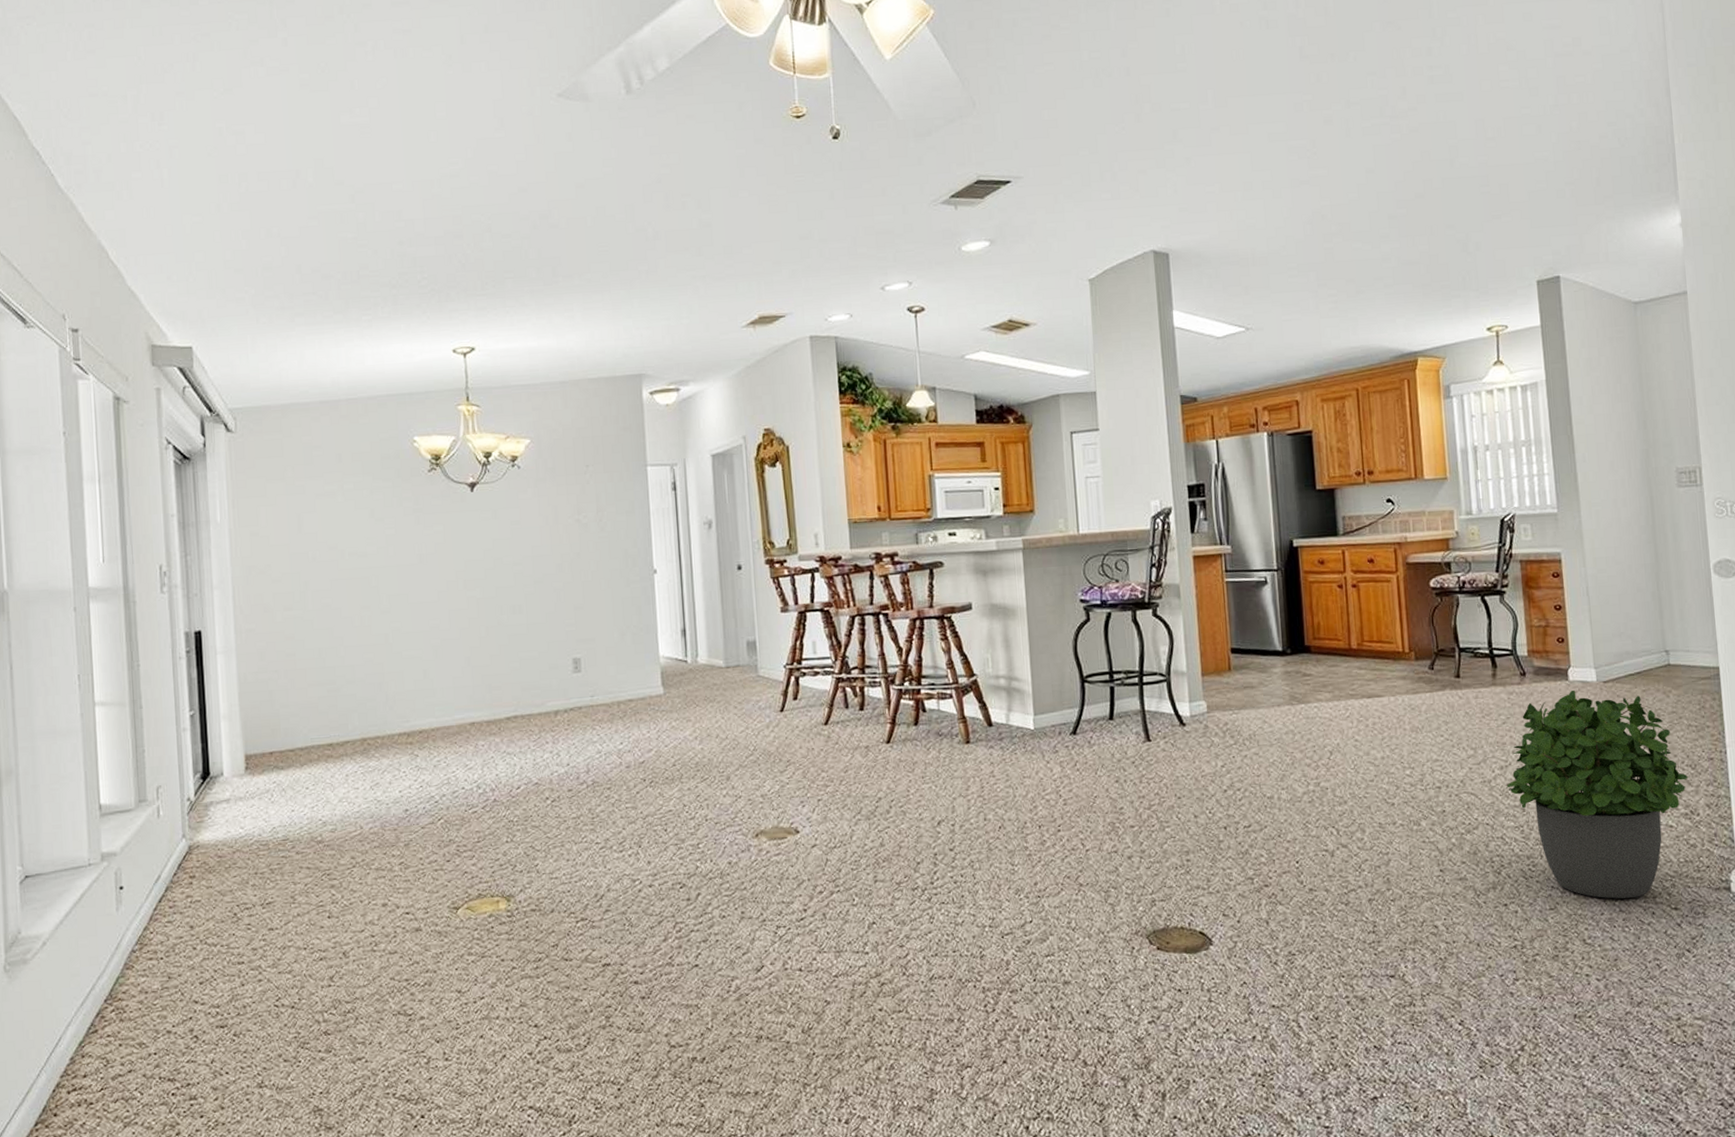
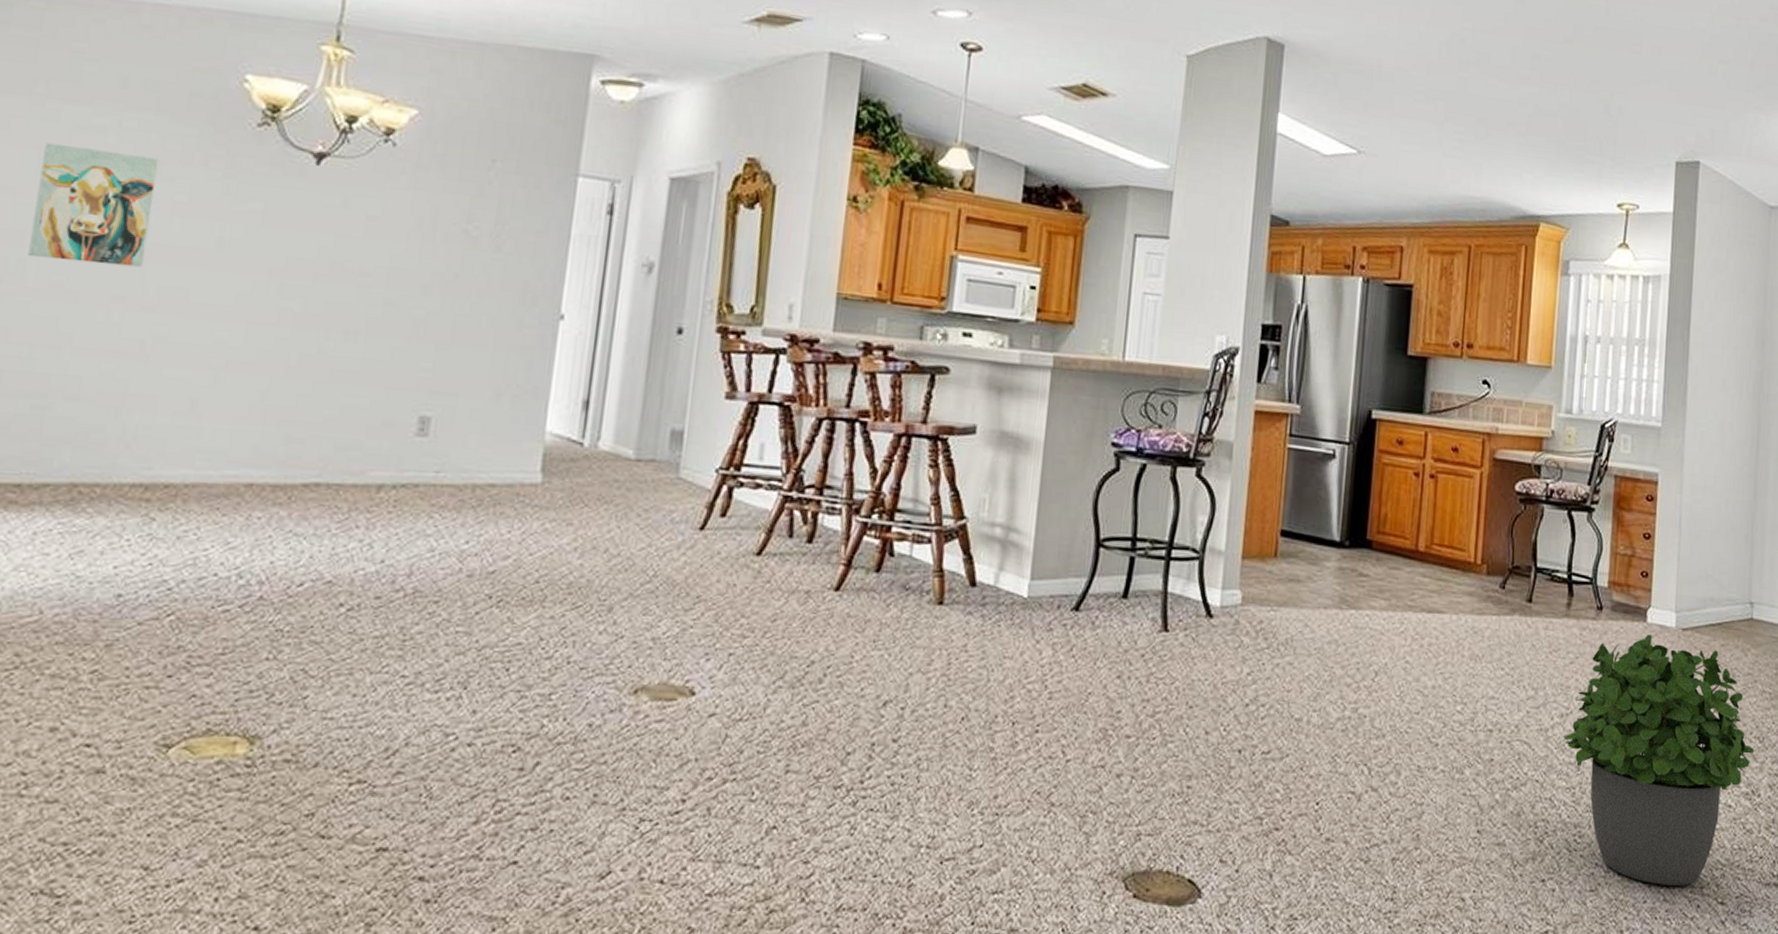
wall art: none [300,507,376,589] -> present [28,142,159,268]

